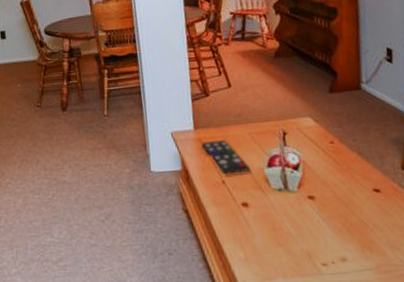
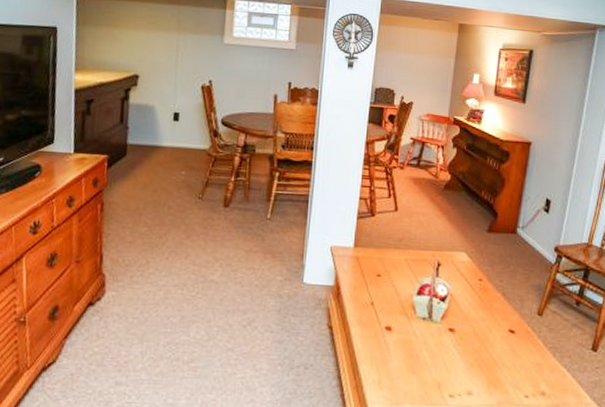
remote control: present [202,140,250,174] -> none [358,261,400,296]

